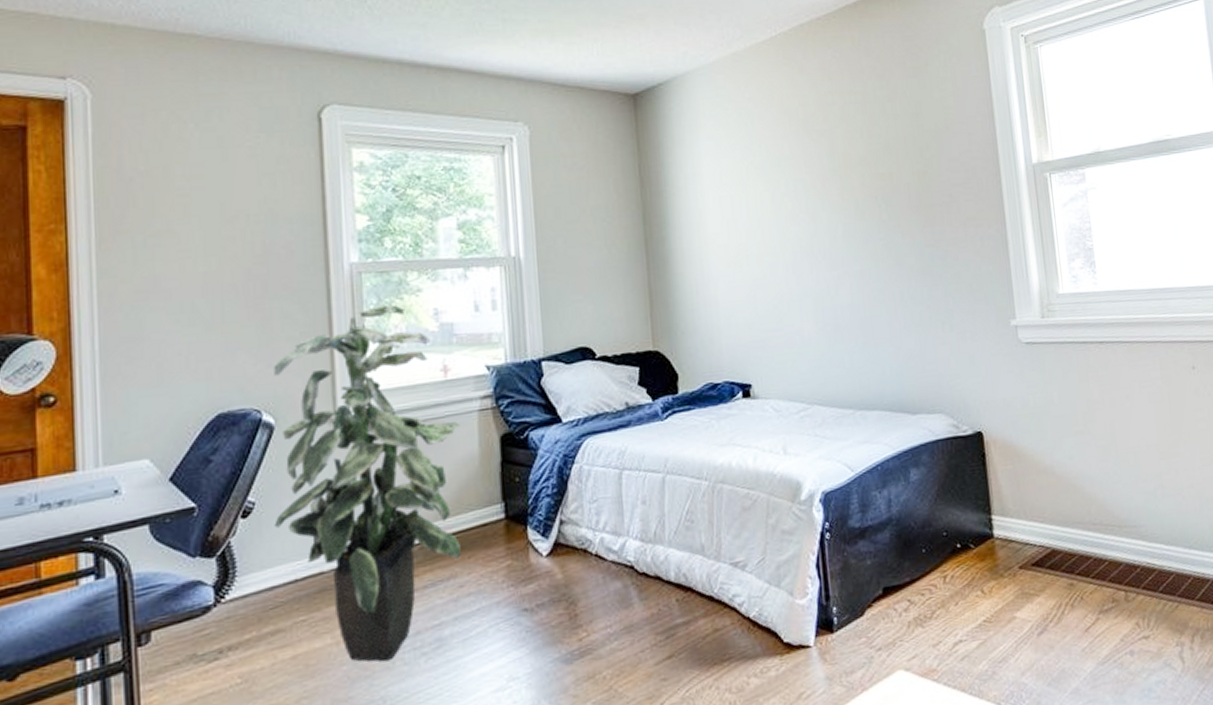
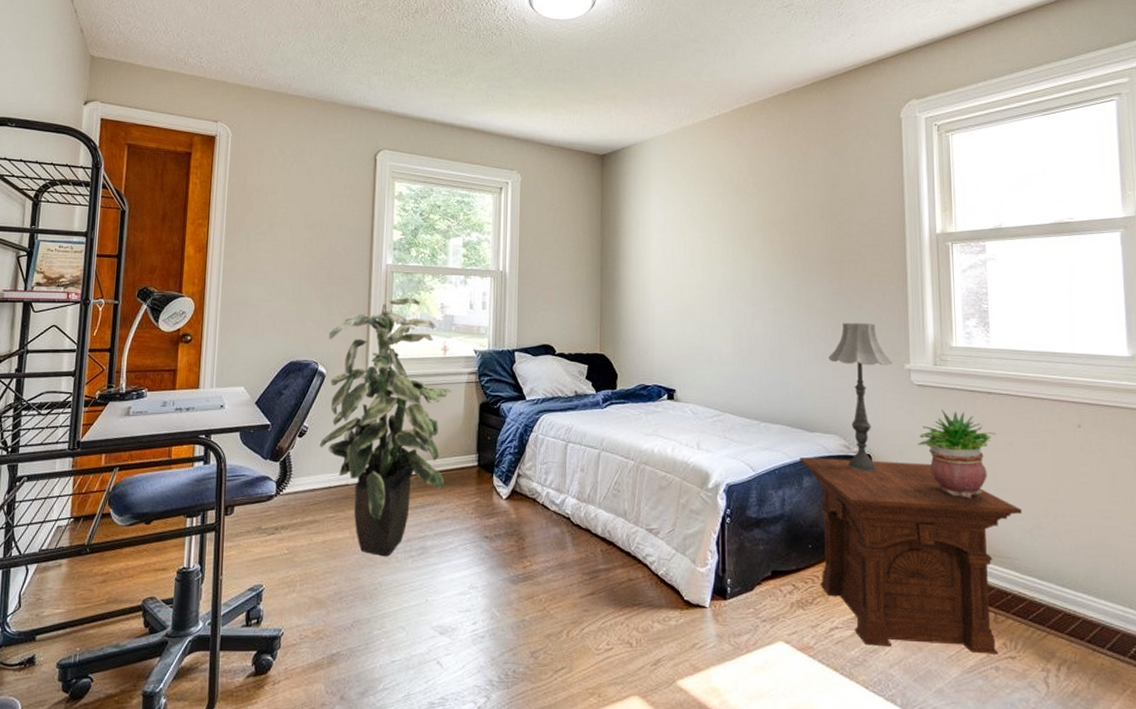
side table: none [904,432,1144,655] -> present [800,458,1022,654]
table lamp: none [926,276,997,453] -> present [829,322,892,472]
potted plant: none [1030,367,1112,467] -> present [917,409,997,499]

